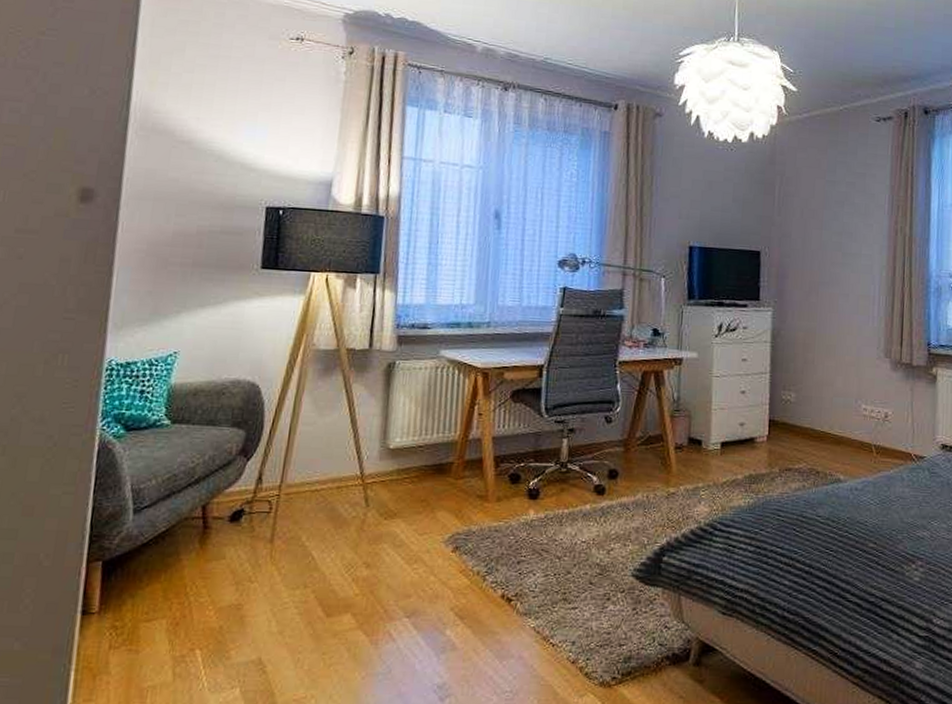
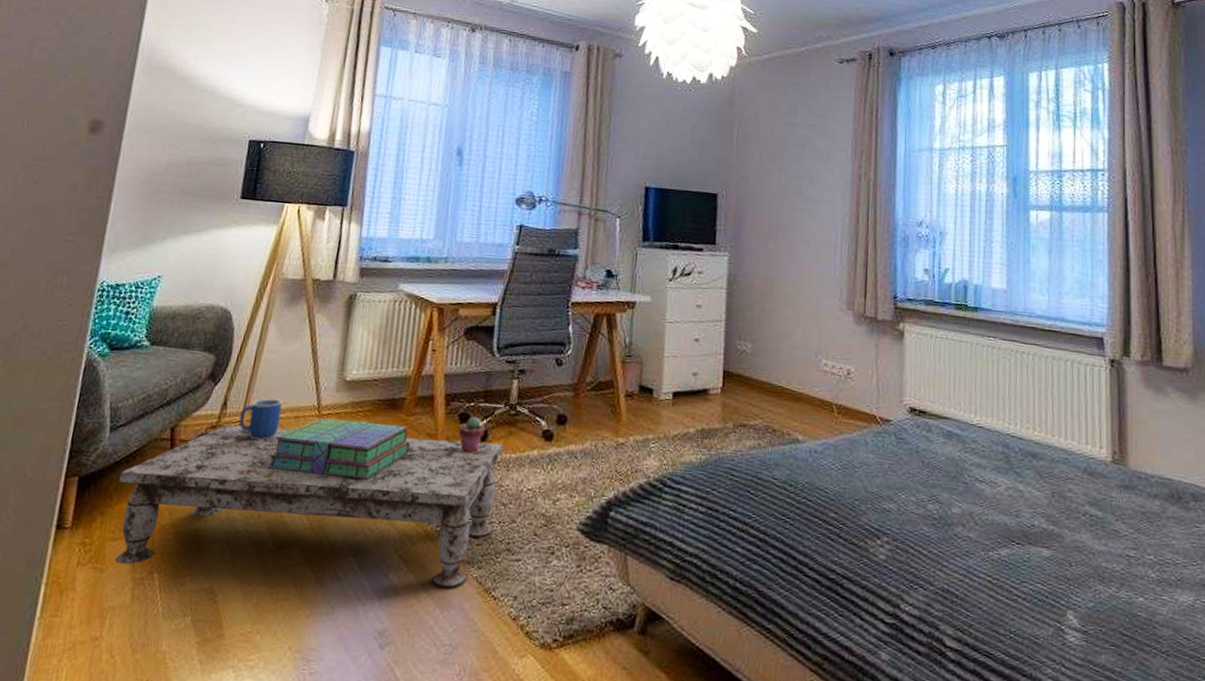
coffee table: none [148,499,556,644] -> present [114,425,504,587]
mug: none [277,470,322,513] -> present [239,398,282,440]
stack of books: none [310,485,461,543] -> present [267,417,410,480]
potted succulent: none [509,477,536,512] -> present [458,417,485,454]

